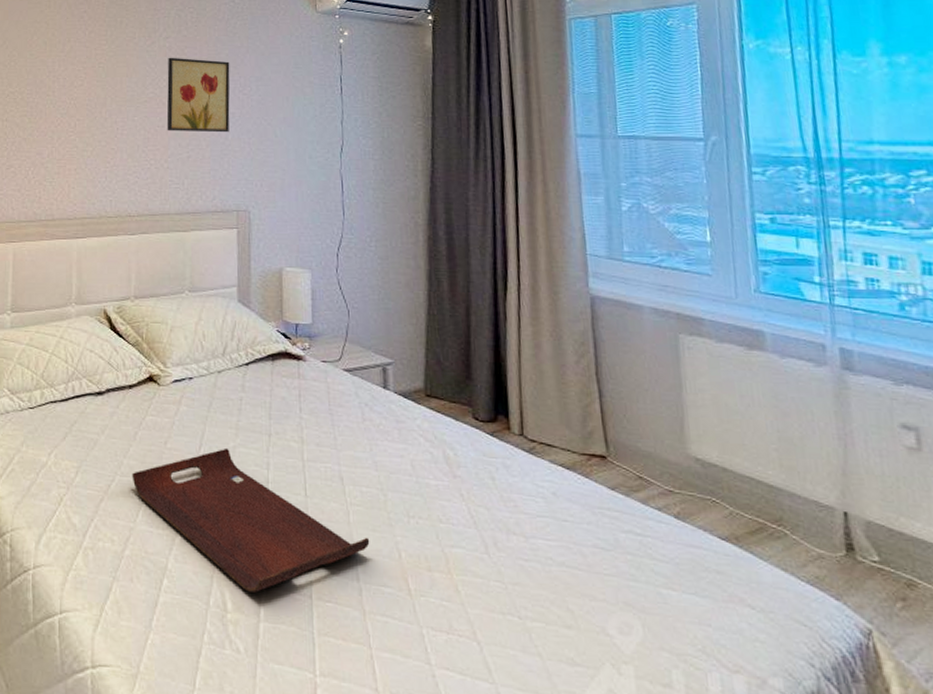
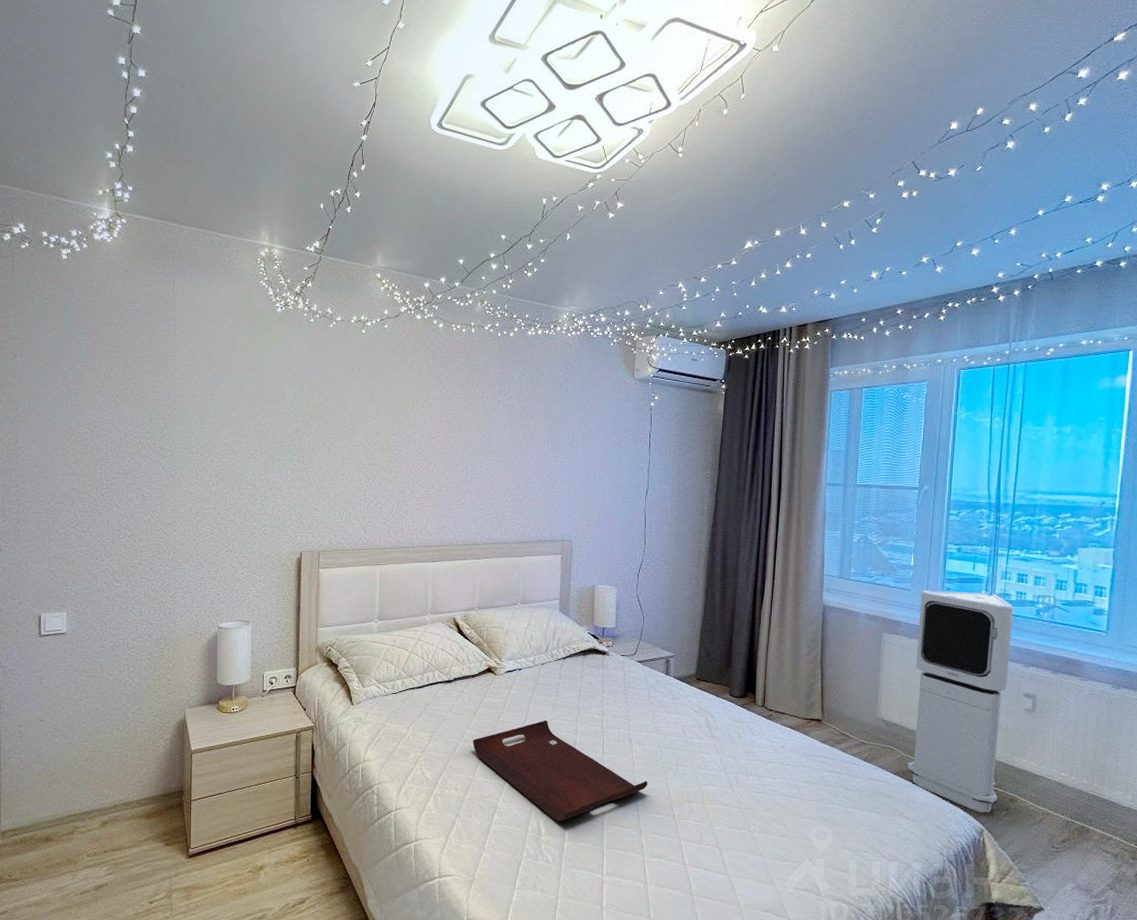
wall art: present [166,57,230,133] -> none [508,414,561,478]
air purifier: none [726,275,887,603] -> present [907,590,1014,813]

